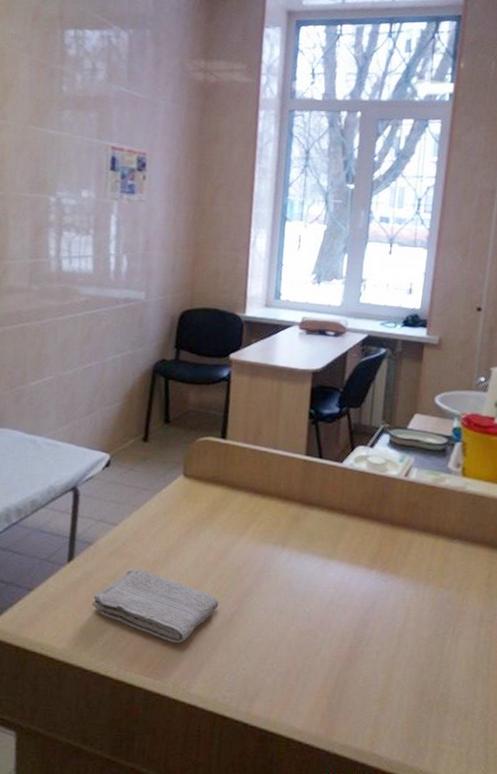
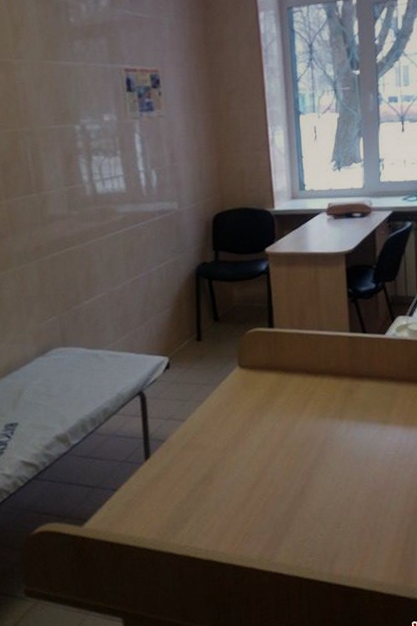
washcloth: present [91,568,219,643] -> none [173,457,289,520]

